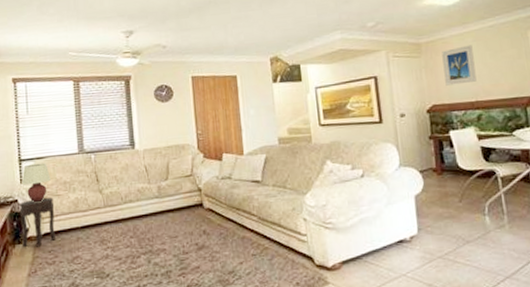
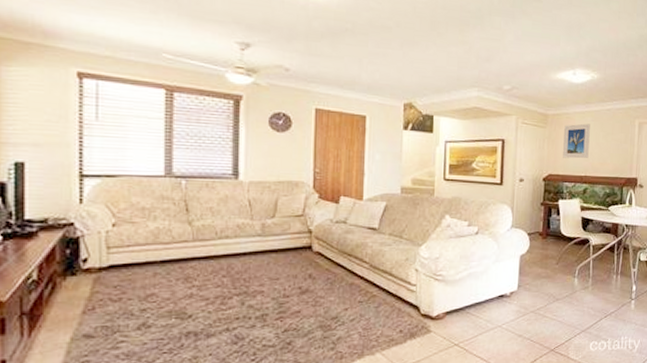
side table: present [19,197,57,247] -> none [75,223,127,281]
table lamp: present [21,163,50,202] -> none [81,181,123,228]

